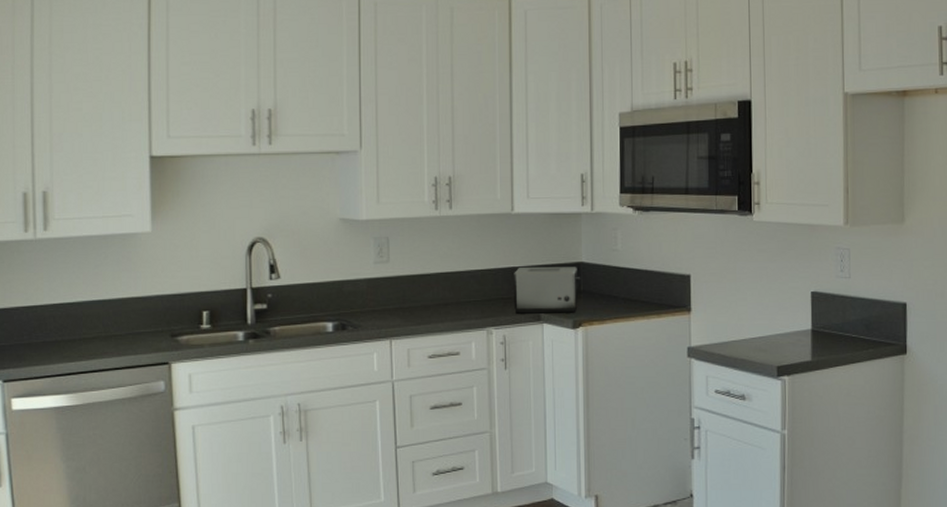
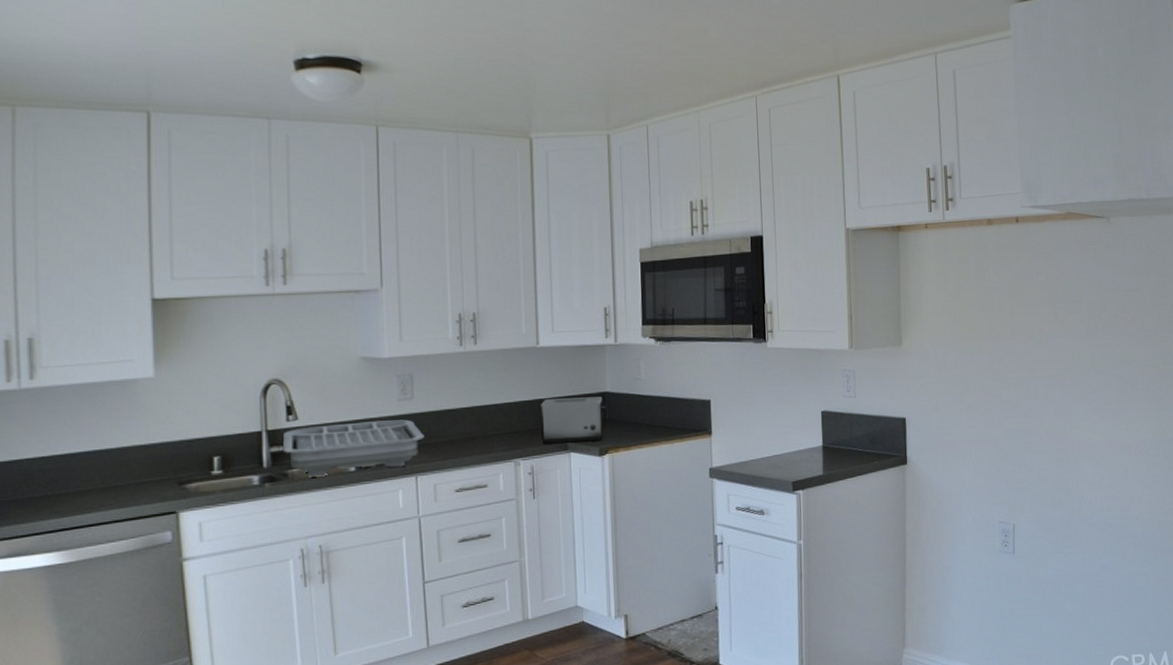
dish rack: none [265,282,399,336] -> present [282,419,424,477]

